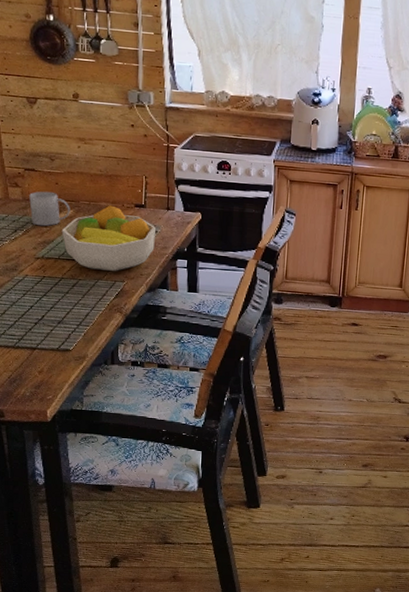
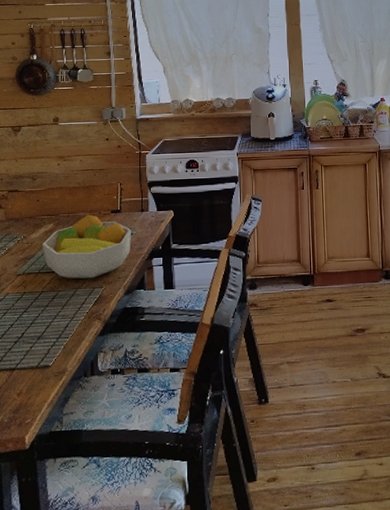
mug: present [29,191,70,226] -> none [12,209,51,243]

